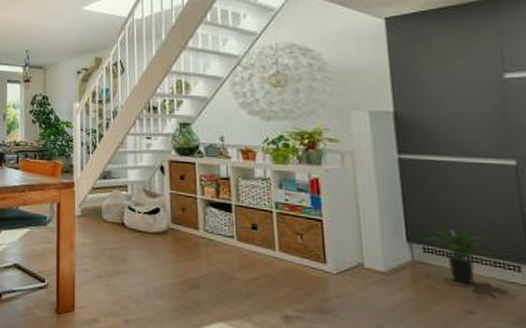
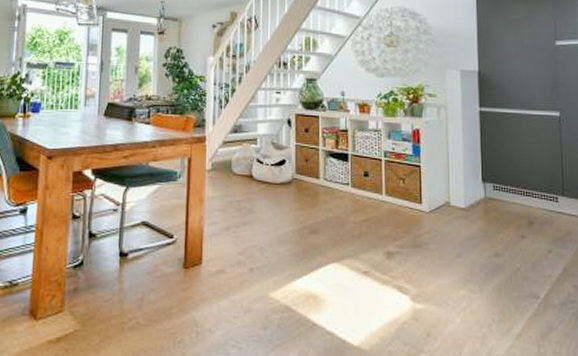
potted plant: present [423,228,494,284] -> none [493,169,541,214]

